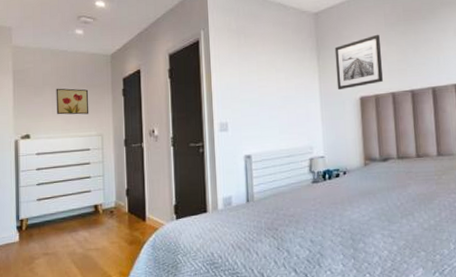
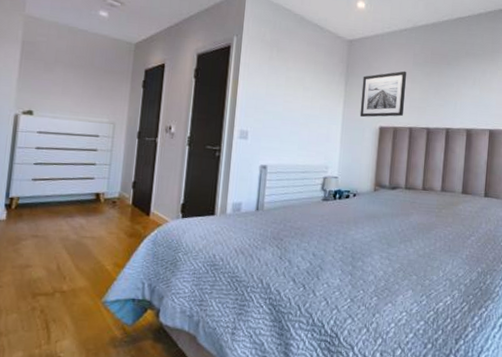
wall art: present [56,88,89,115] -> none [66,67,106,100]

